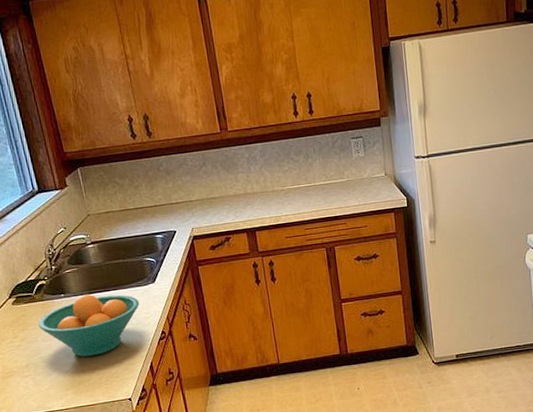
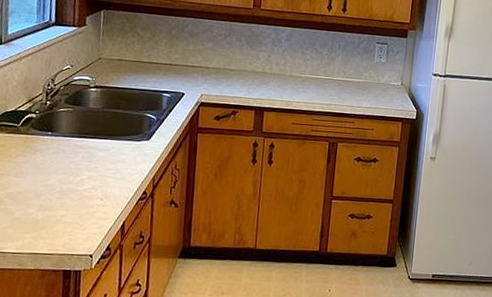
fruit bowl: present [38,294,139,357] -> none [14,137,128,203]

